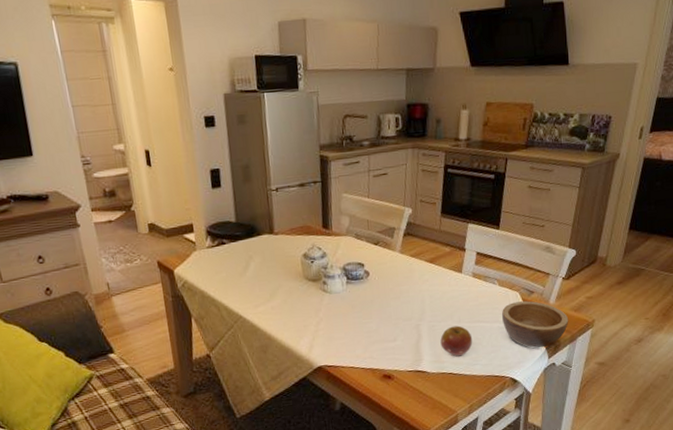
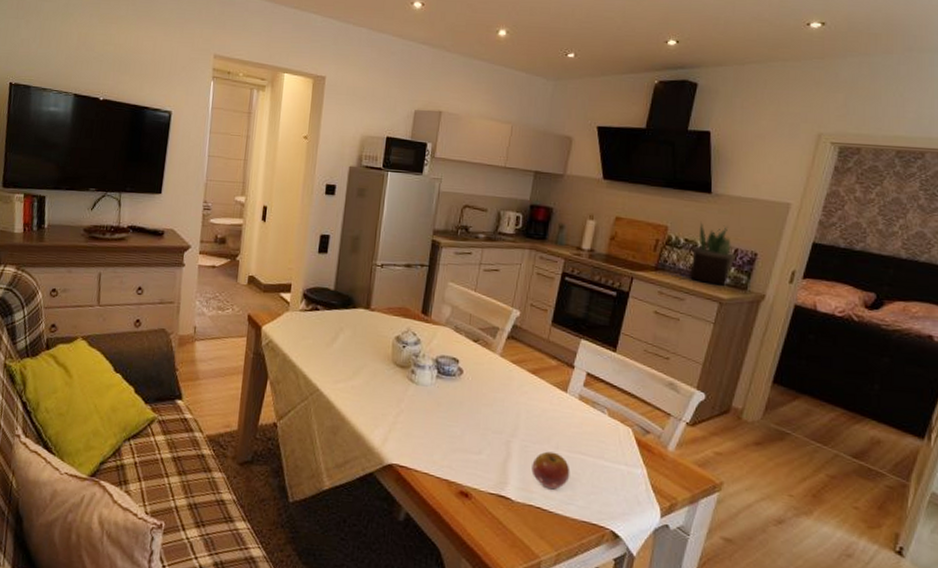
bowl: present [501,301,569,348] -> none [608,439,690,503]
planter: none [554,94,594,153] -> present [688,222,737,285]

